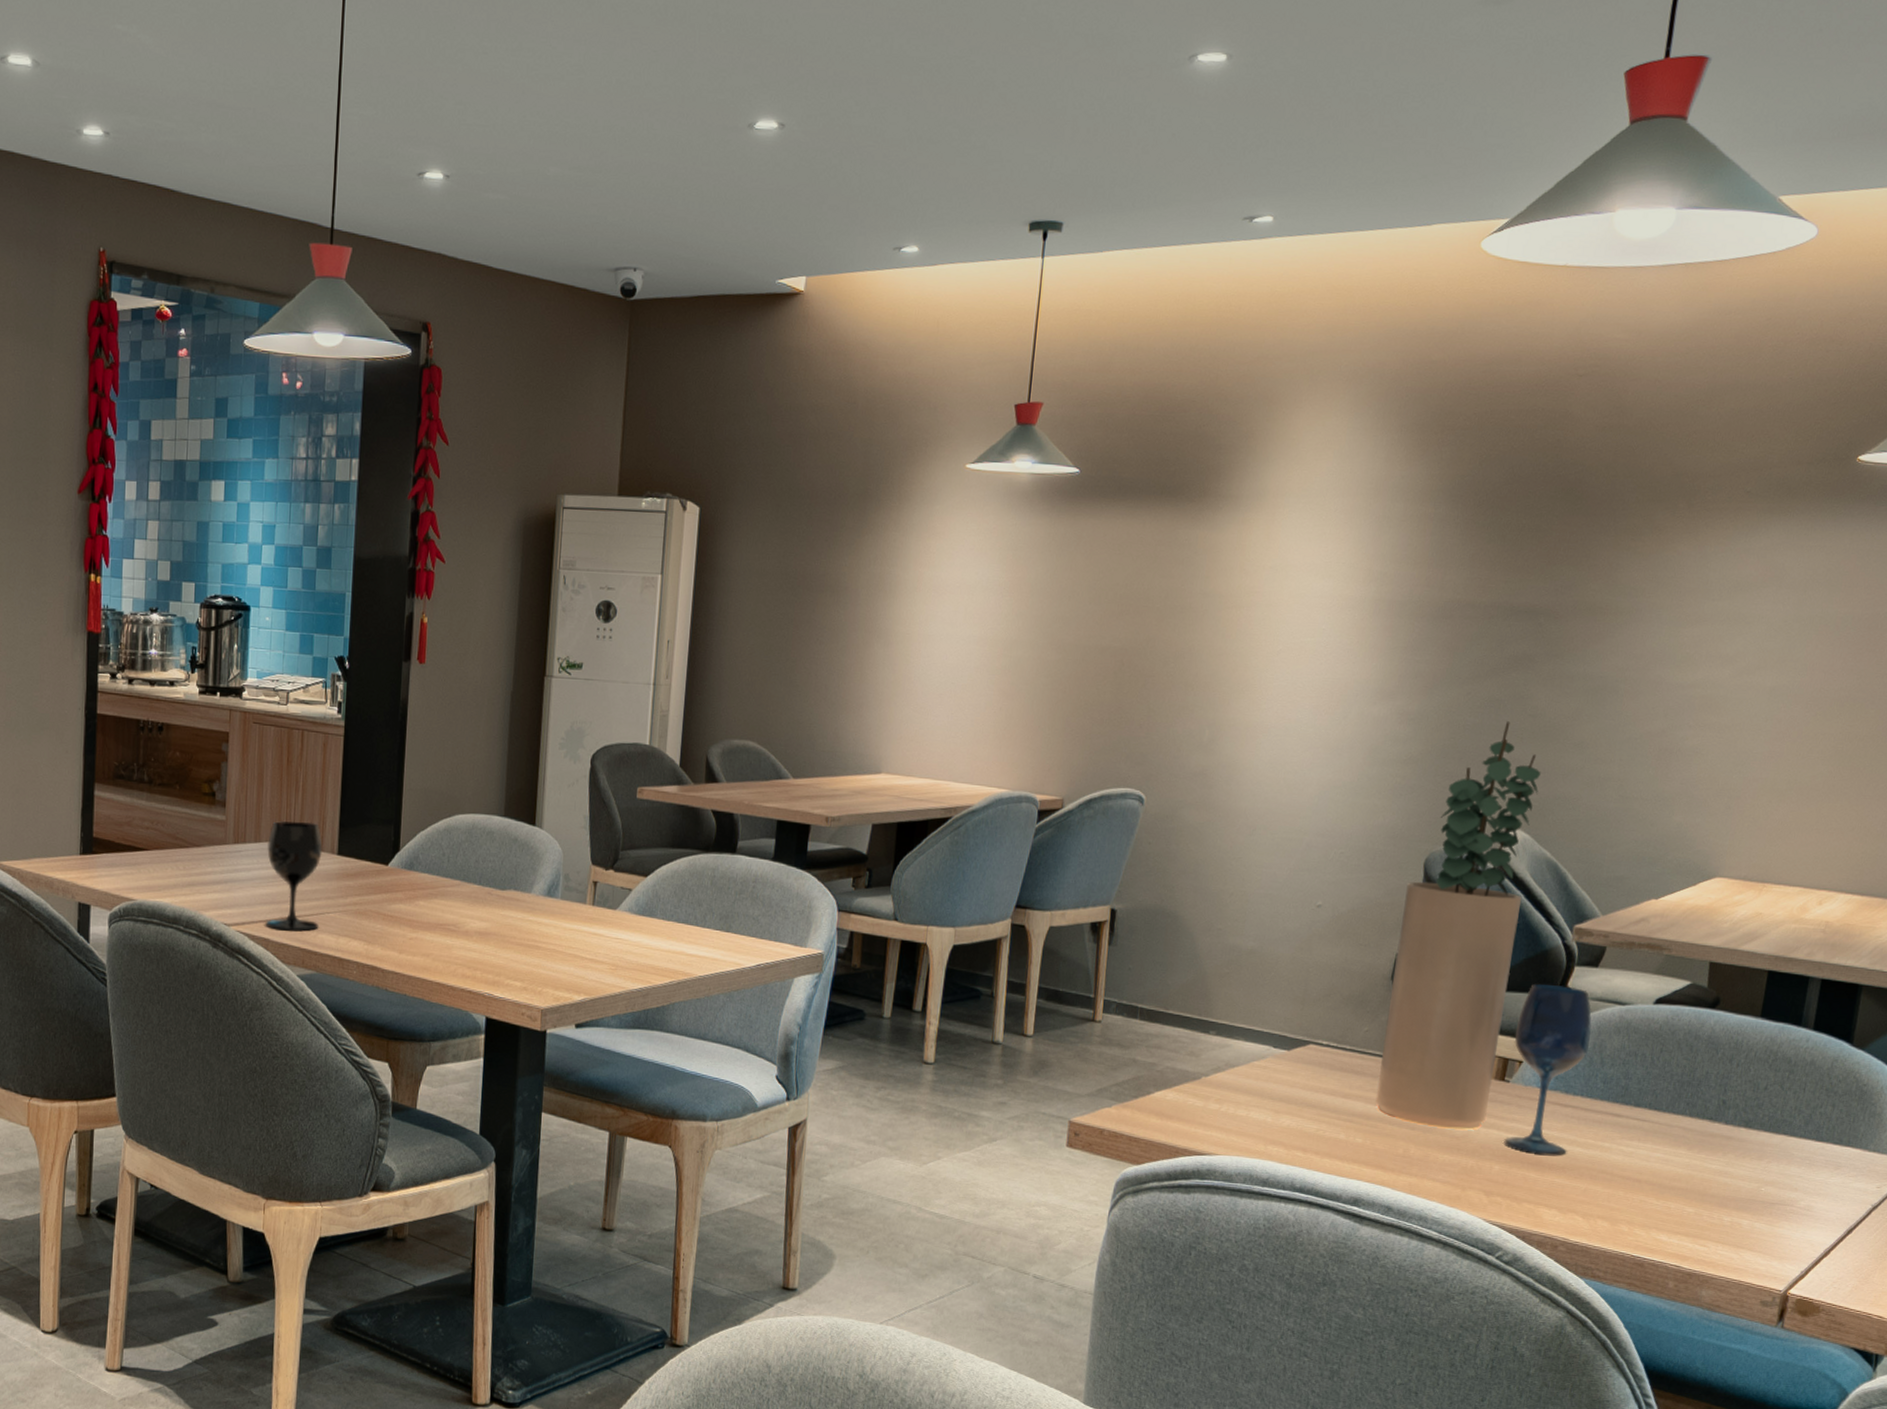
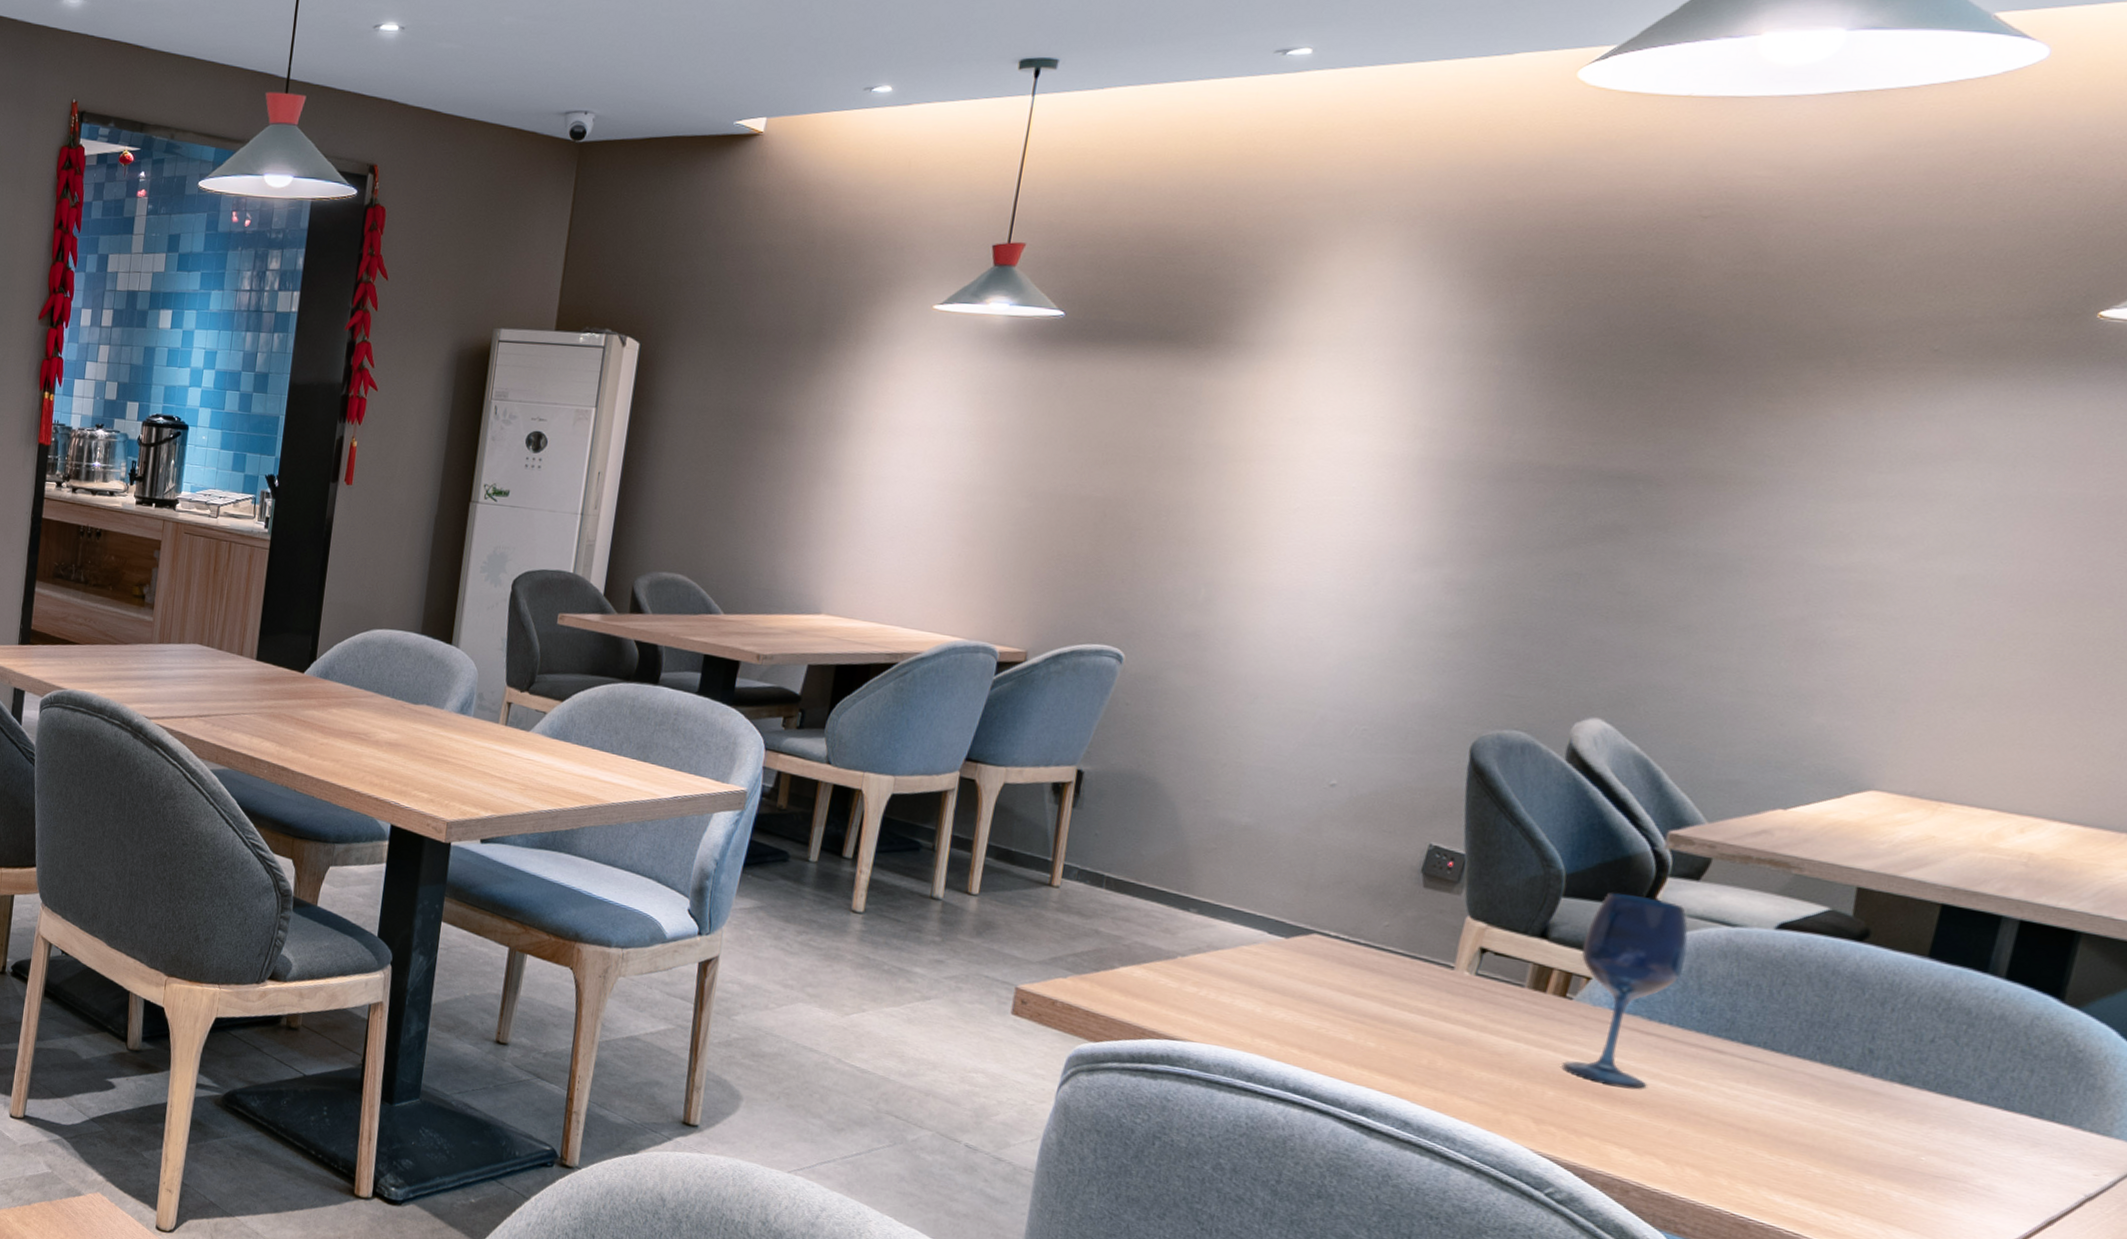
wine glass: present [265,820,323,932] -> none [183,624,243,729]
vase: present [1375,721,1541,1130] -> none [1394,597,1631,1047]

